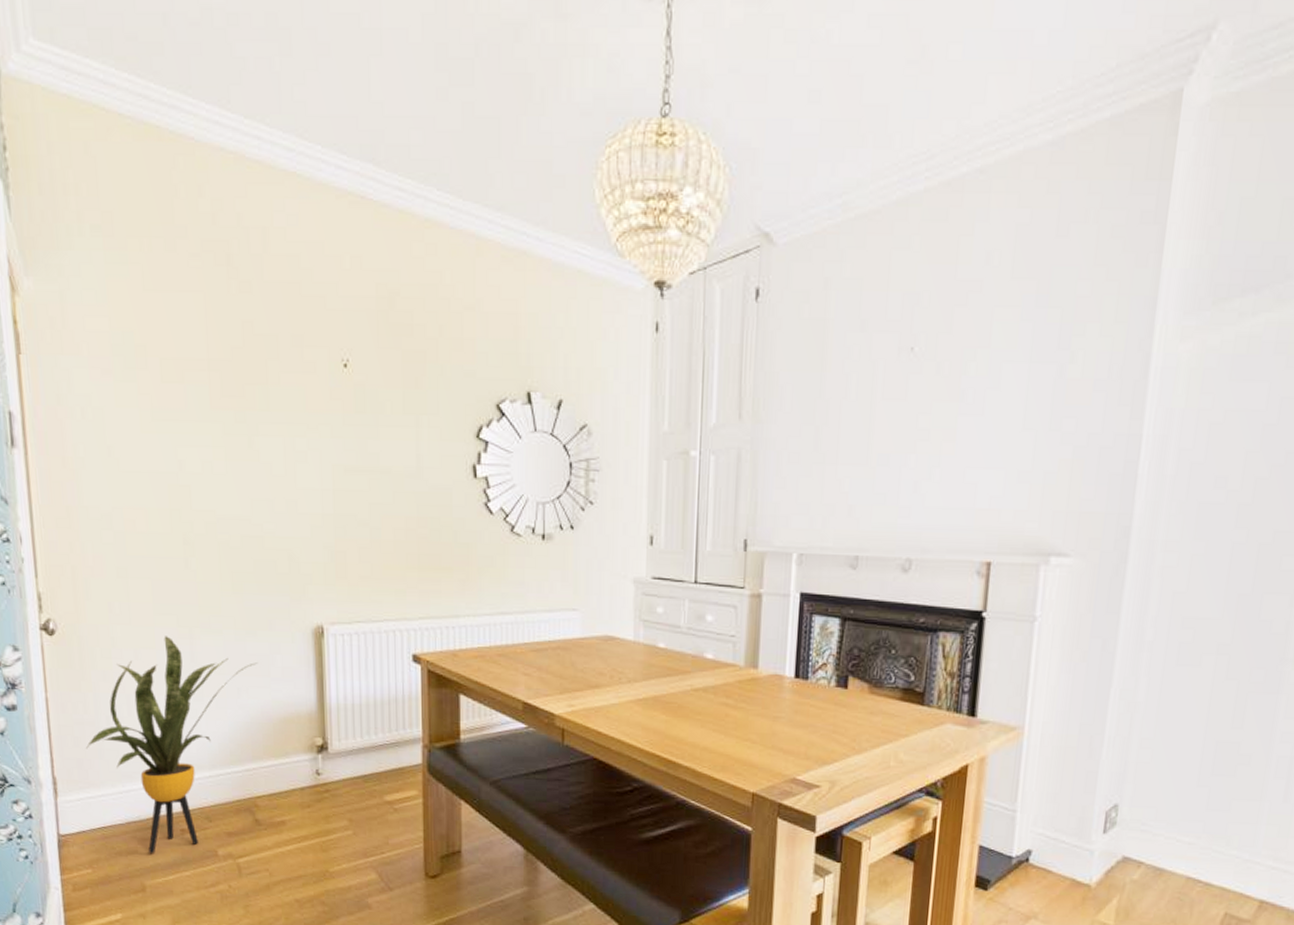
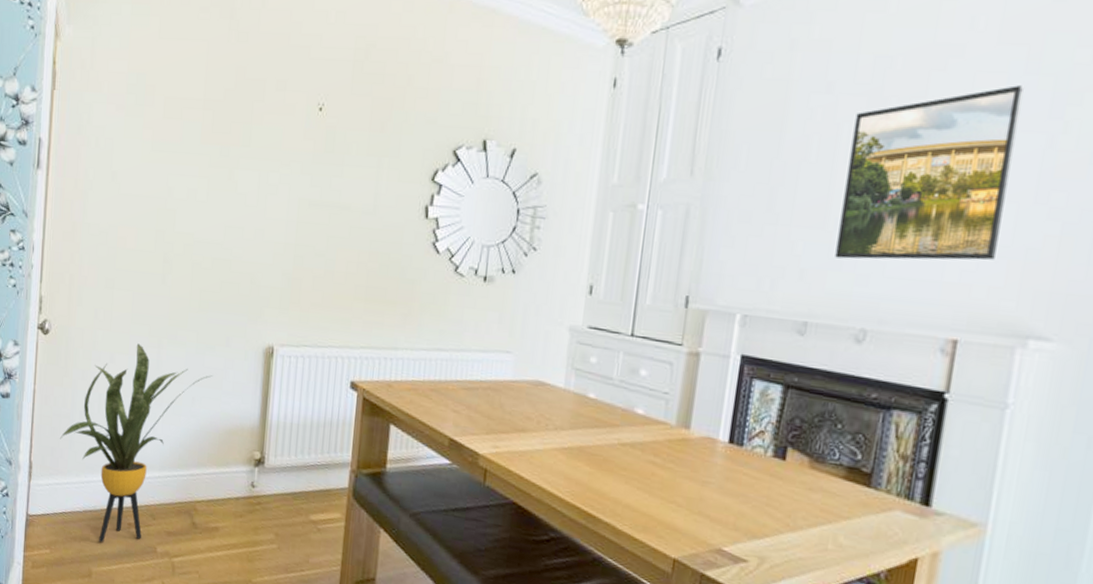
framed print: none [879,318,1035,493] -> present [835,85,1024,260]

